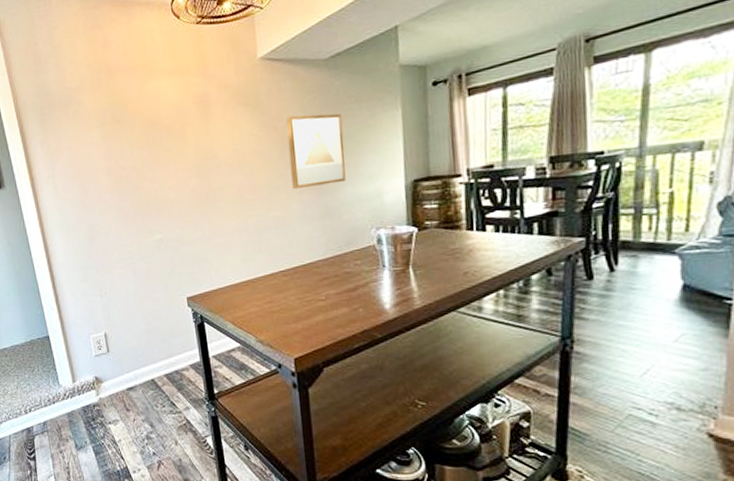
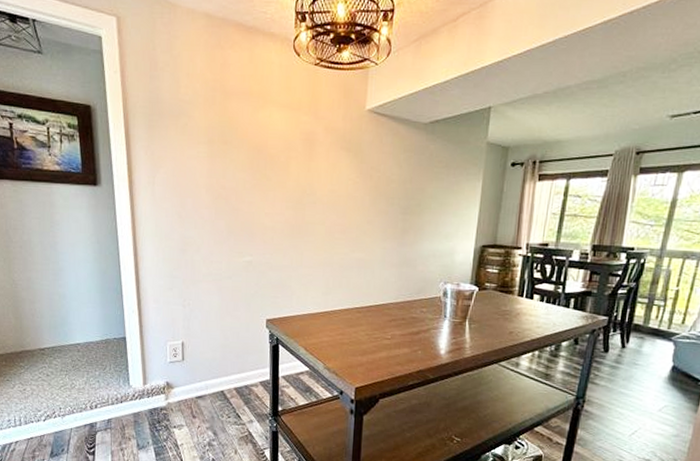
wall art: present [286,113,346,190] -> none [378,169,431,237]

